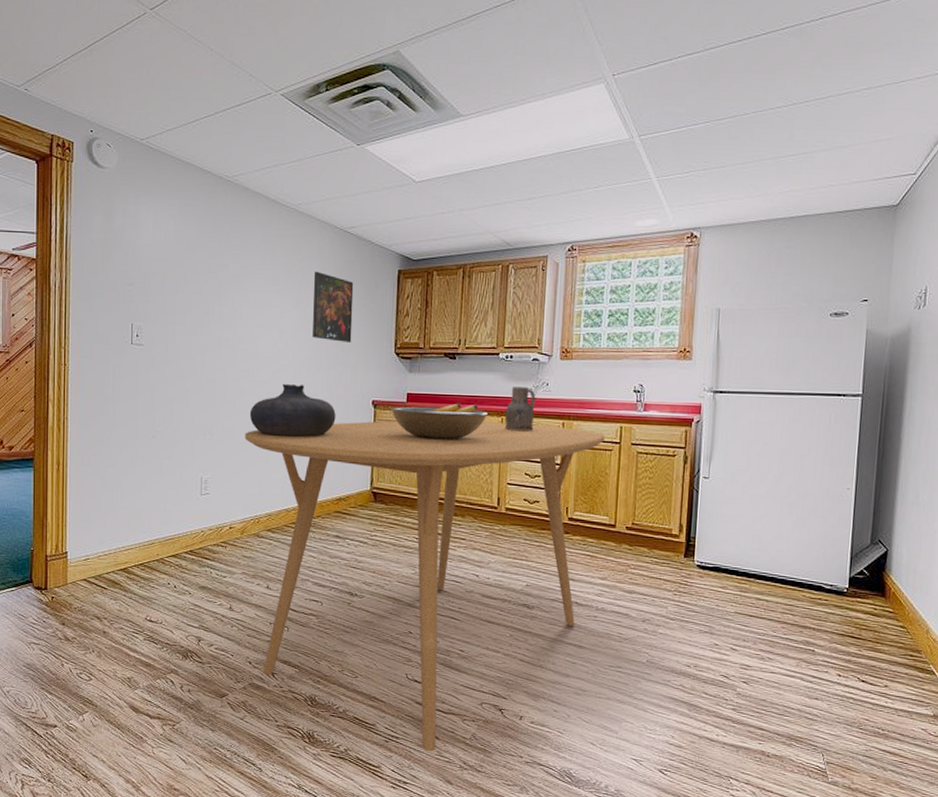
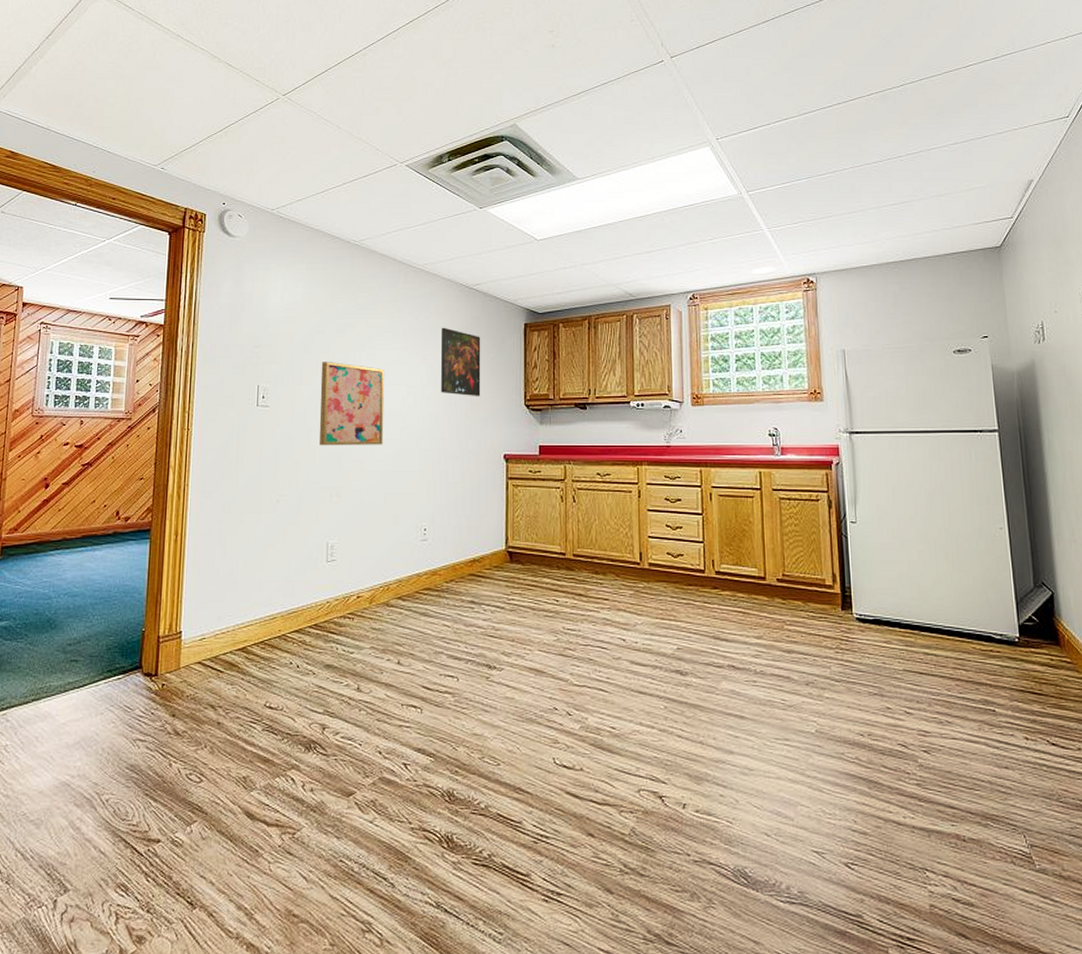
wall art: none [192,302,257,387] -> present [318,362,385,446]
dining table: present [245,421,605,752] -> none [373,473,745,853]
vase: present [249,384,336,437] -> none [377,441,467,495]
fruit bowl: present [391,403,488,440] -> none [523,454,623,493]
pitcher: present [504,387,536,432] -> none [640,435,671,481]

